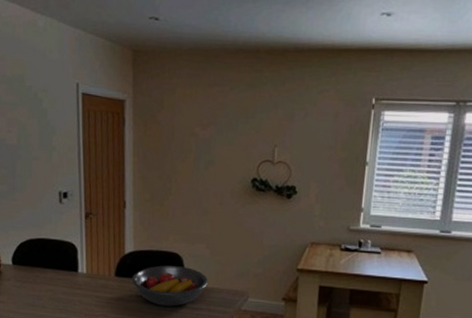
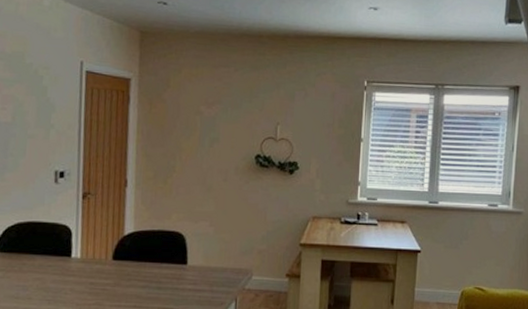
fruit bowl: present [131,265,208,307] -> none [130,245,211,289]

